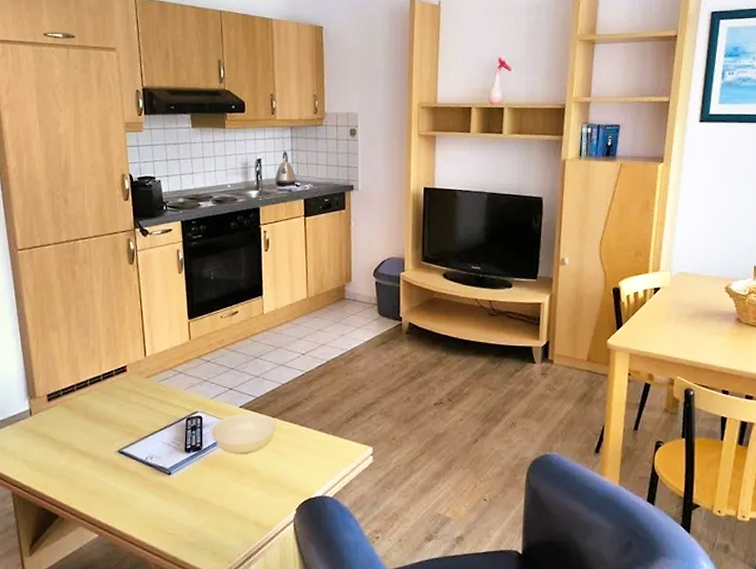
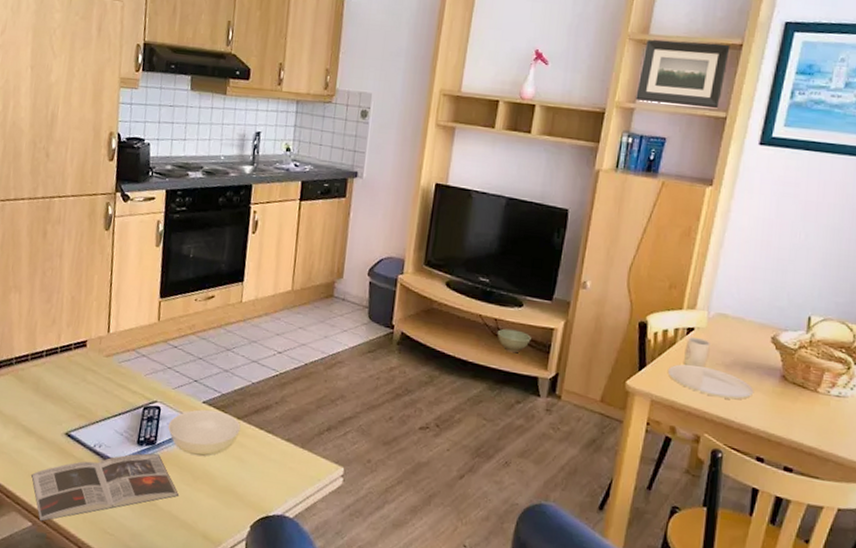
magazine: none [92,458,228,532] -> present [31,453,179,522]
kettle: present [275,151,297,187] -> none [272,126,297,166]
bowl: none [492,308,522,329] -> present [497,328,531,353]
picture frame: none [590,38,667,94] -> present [636,40,730,108]
plate: none [641,319,715,344] -> present [667,364,754,400]
mug: none [654,295,675,320] -> present [684,336,710,367]

